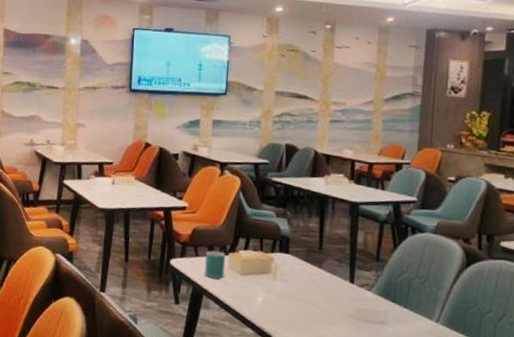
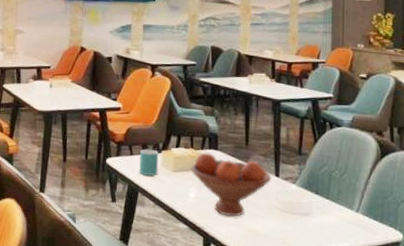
fruit bowl: none [259,256,346,323] -> present [191,152,272,217]

